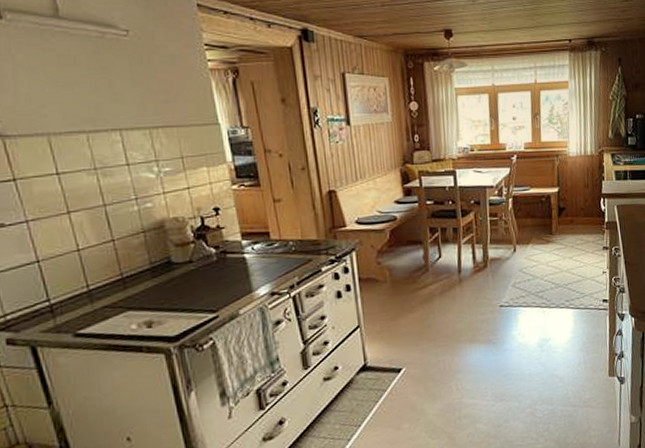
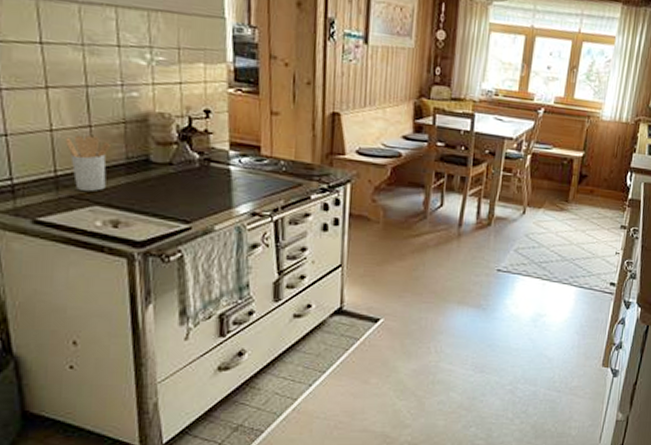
utensil holder: none [93,248,135,300] -> present [65,135,110,191]

